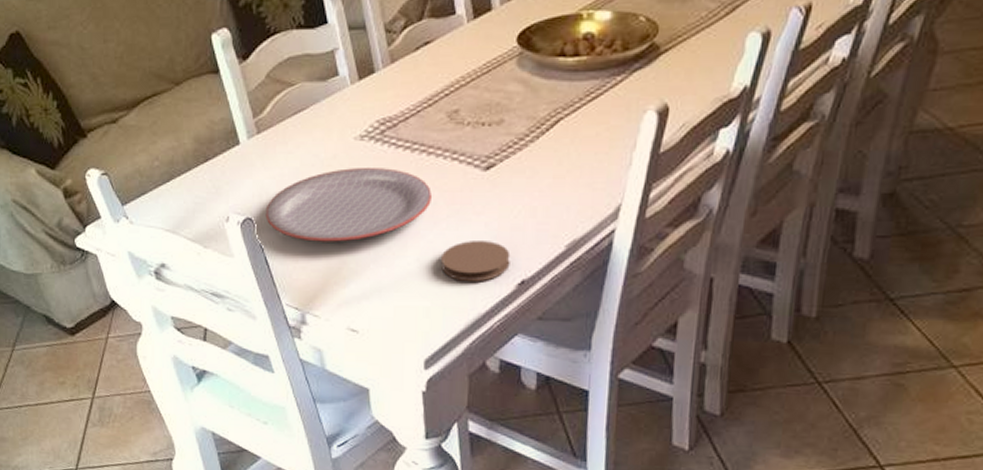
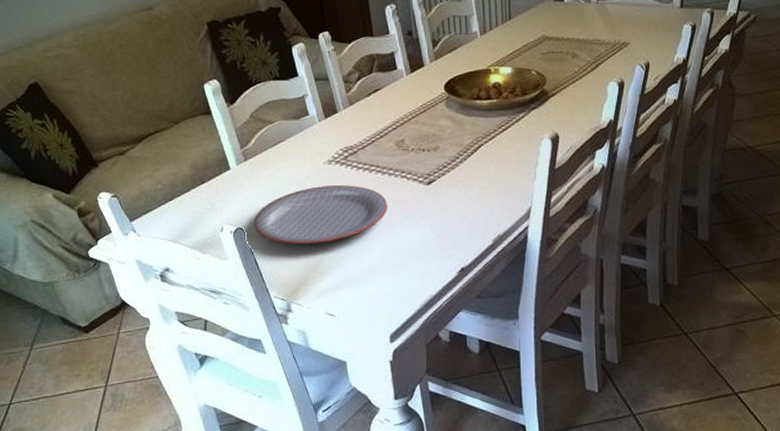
coaster: present [440,241,511,282] -> none [397,239,452,271]

